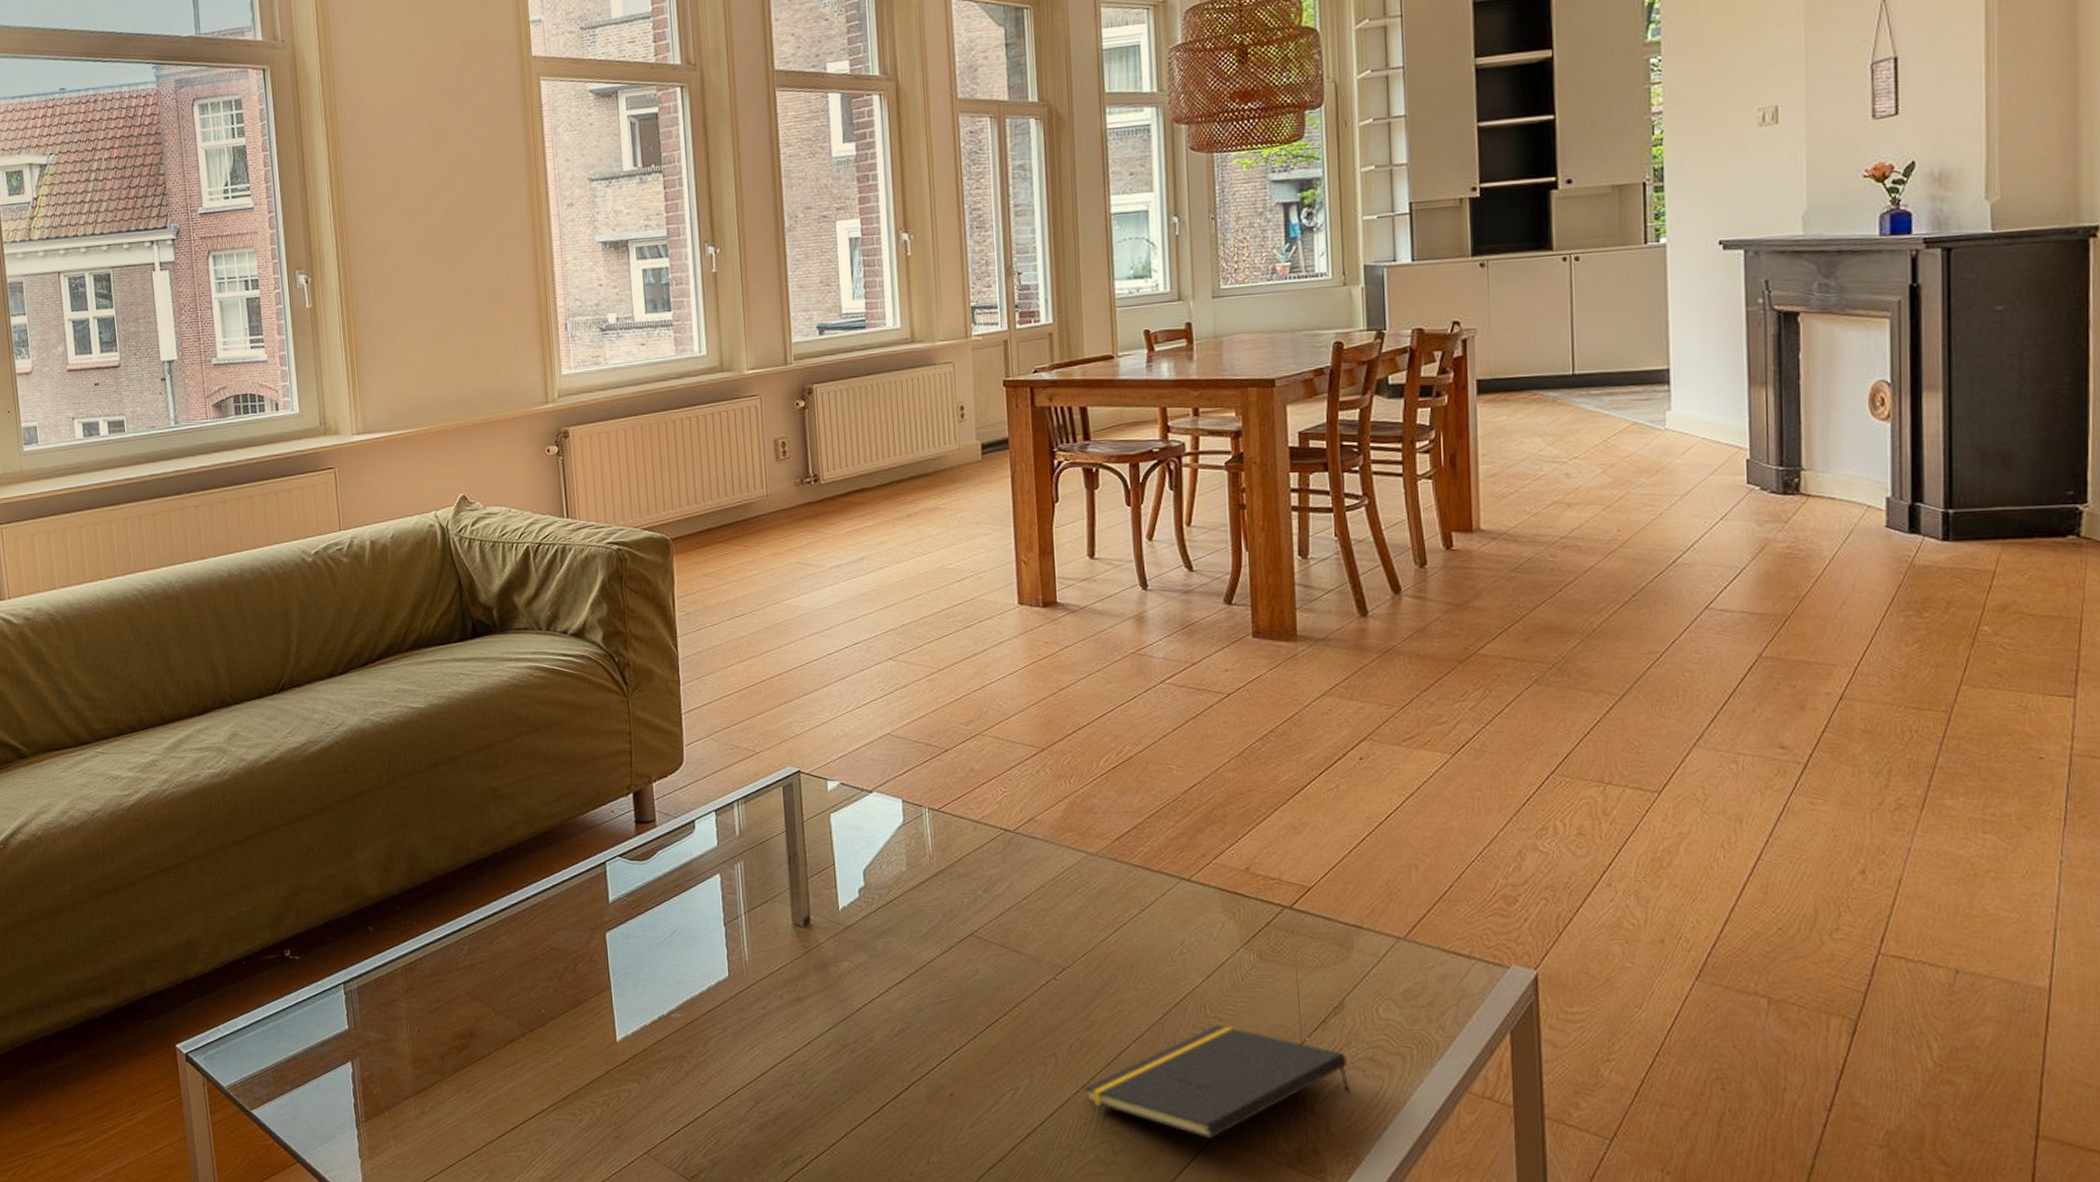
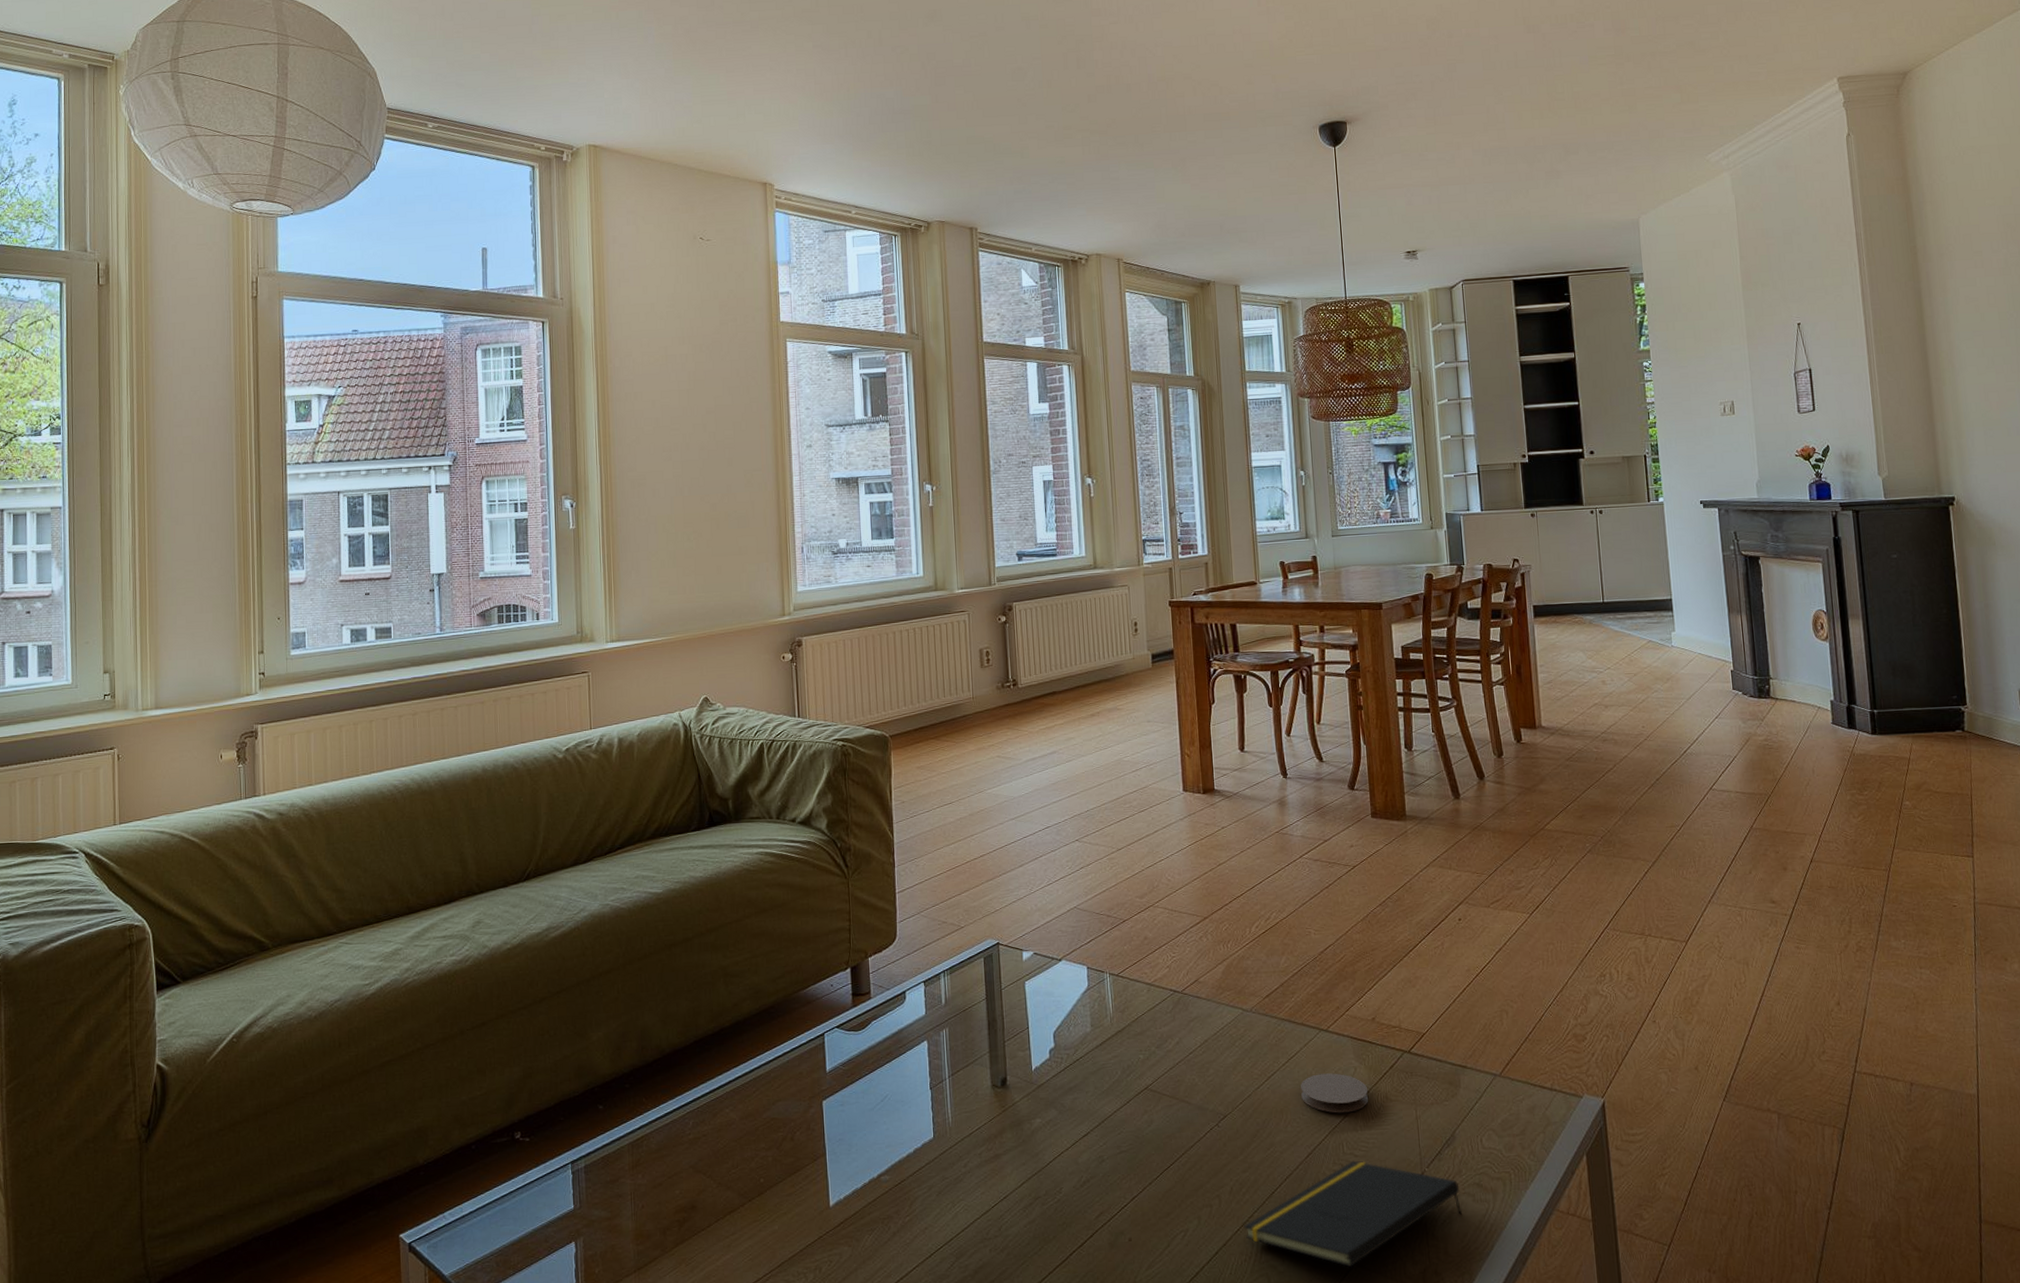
coaster: none [1155,927,1239,972] -> present [1301,1073,1369,1113]

